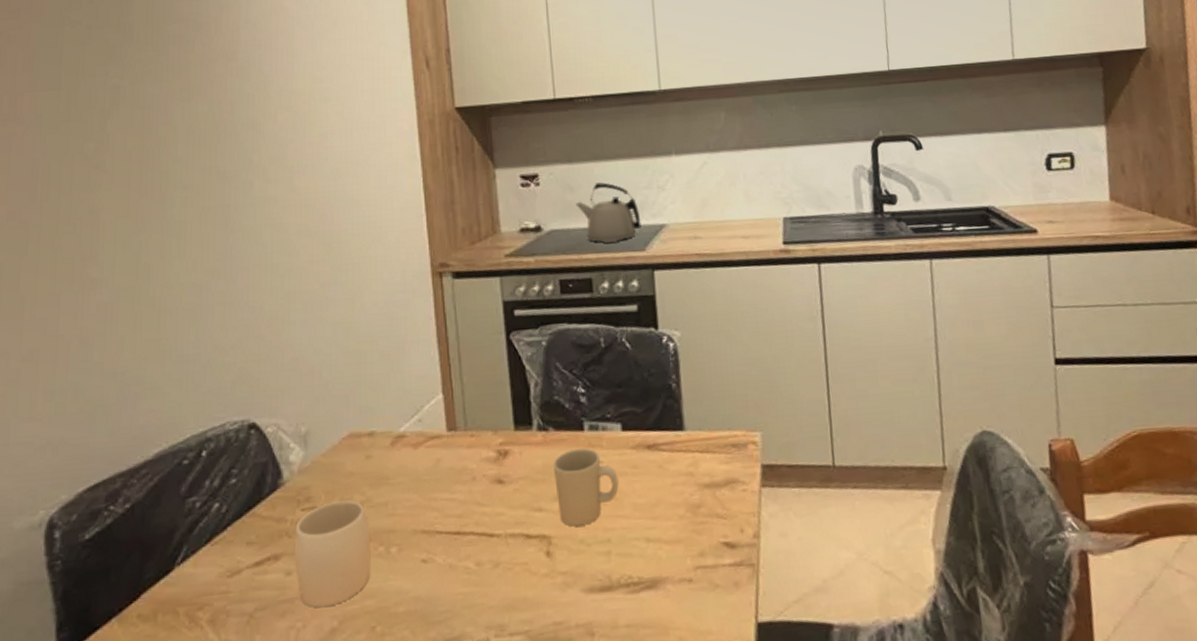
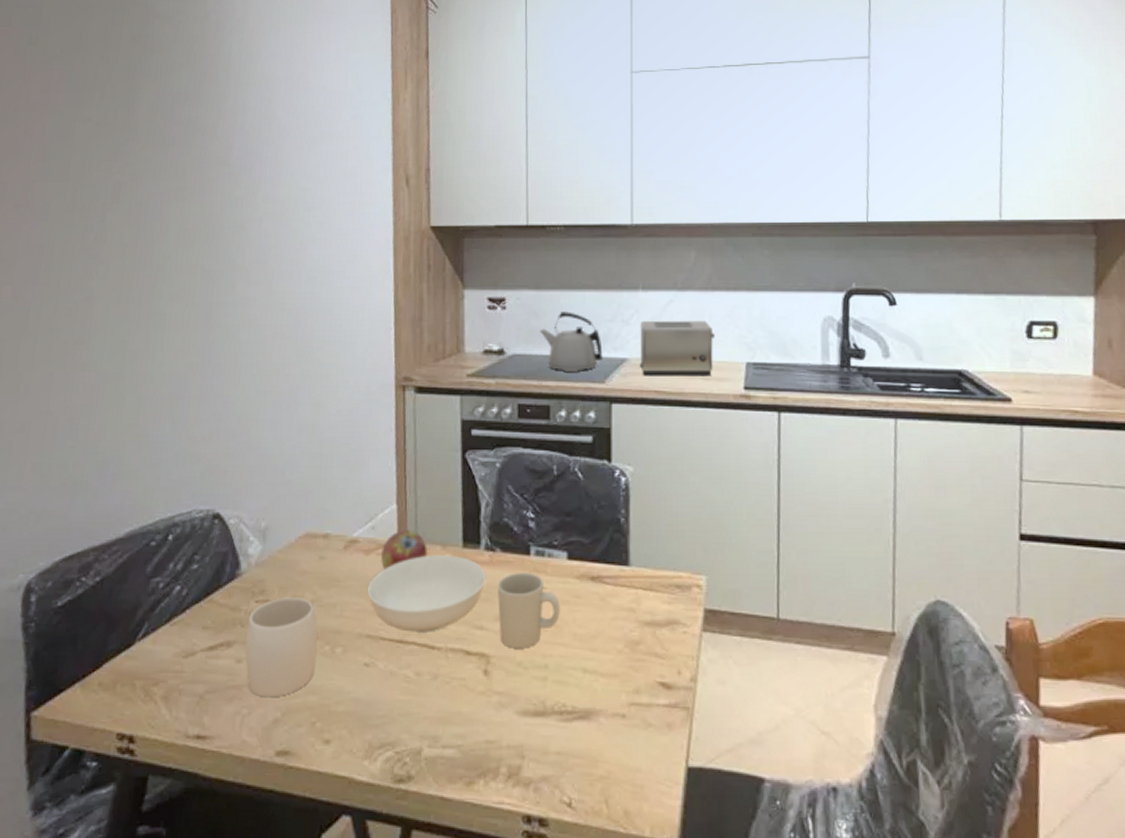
bowl: none [420,439,542,523] -> present [368,555,487,633]
fruit: none [431,417,478,462] -> present [381,529,427,570]
toaster: none [676,180,752,240] -> present [639,320,716,377]

